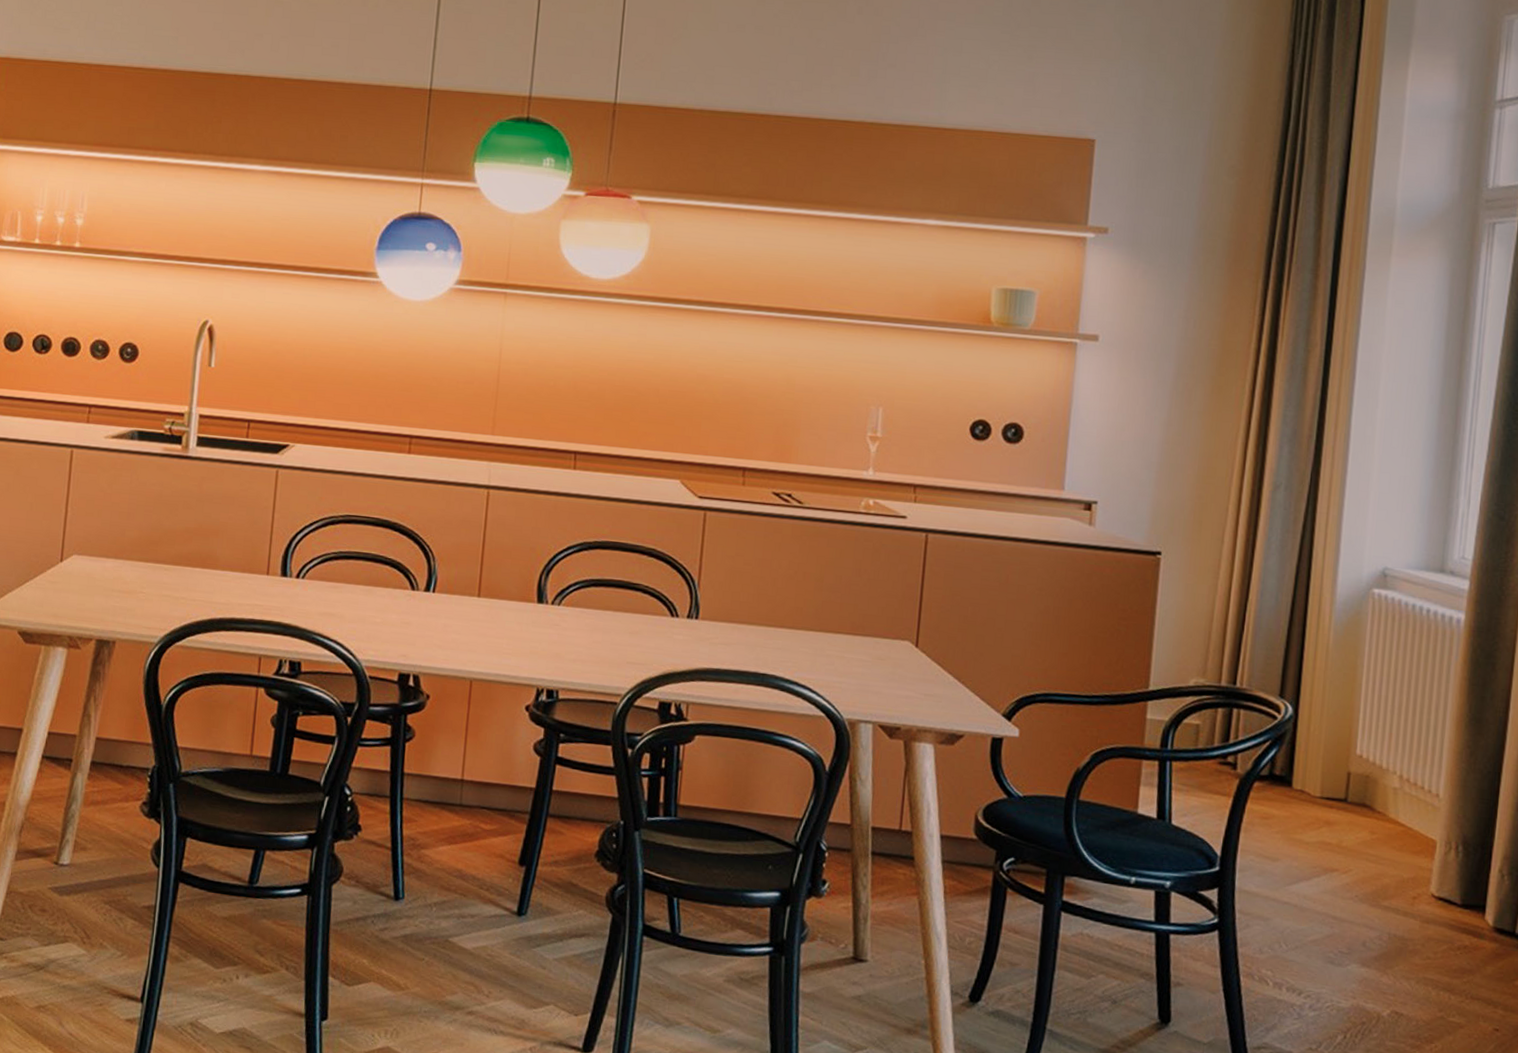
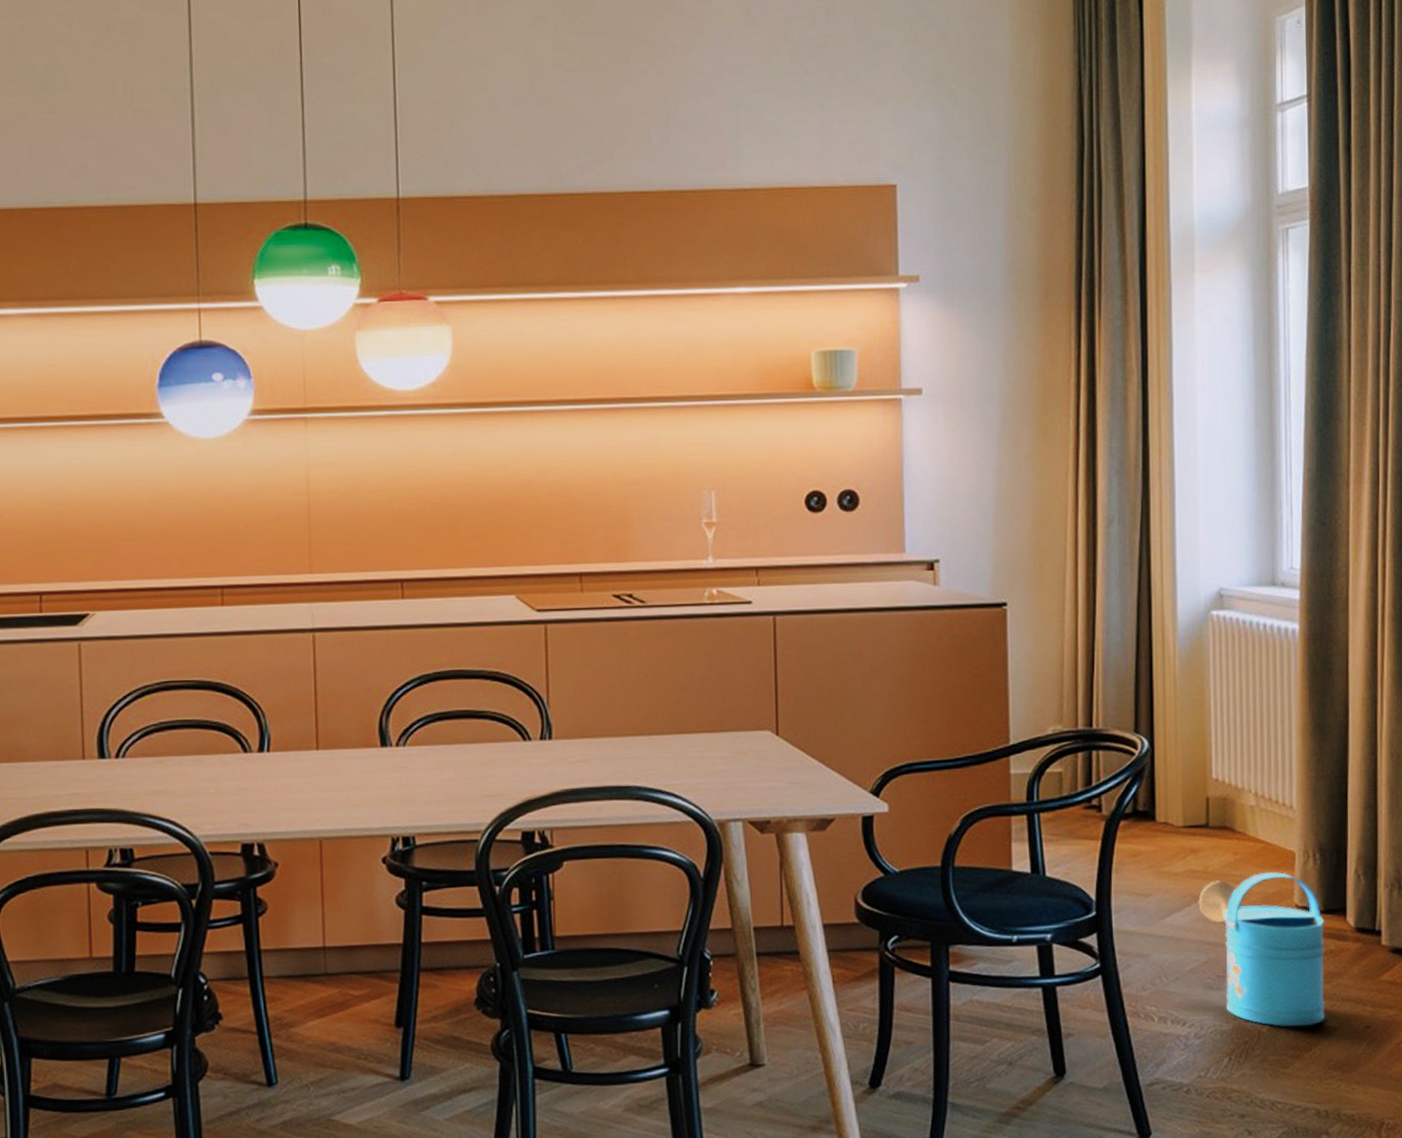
watering can: none [1328,855,1461,1019] -> present [1198,871,1325,1027]

